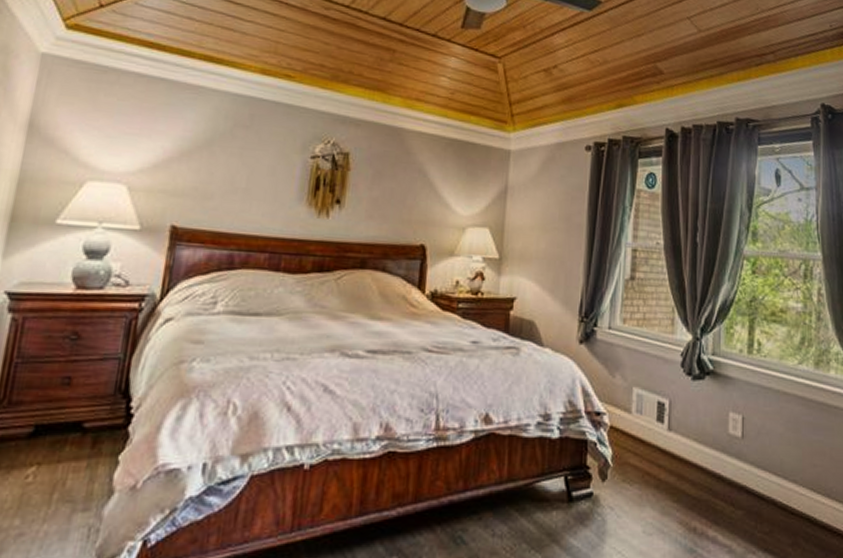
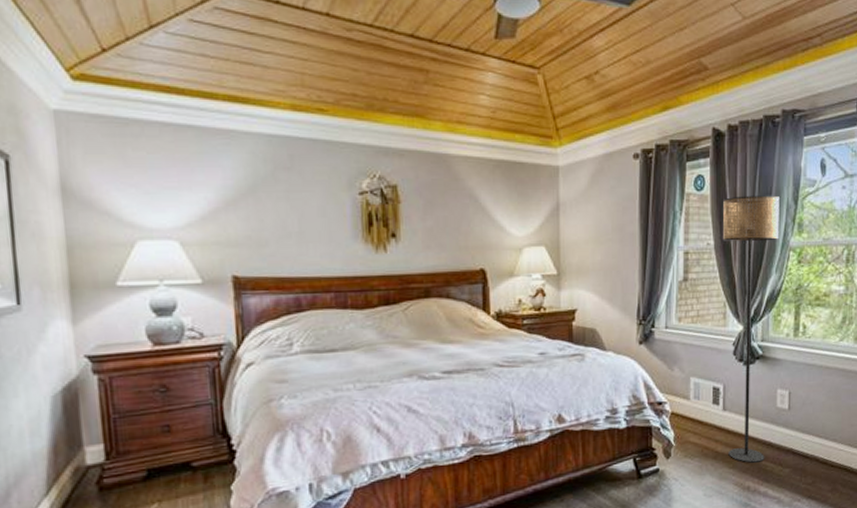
floor lamp: none [672,198,733,498] -> present [722,195,779,463]

